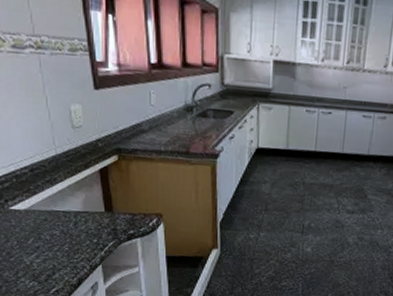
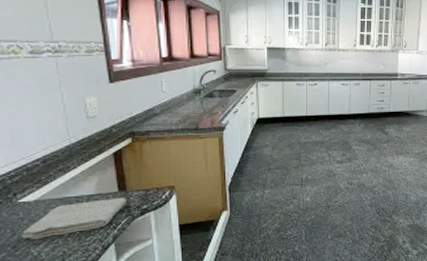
washcloth: none [15,217,114,249] -> present [23,198,127,239]

